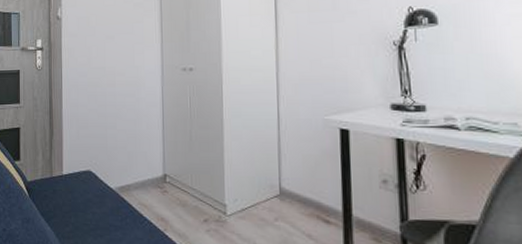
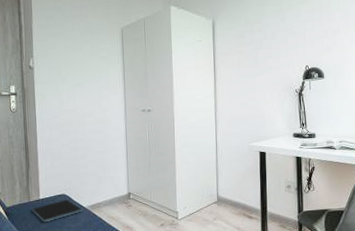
tablet: none [54,178,110,204] -> present [32,200,83,223]

